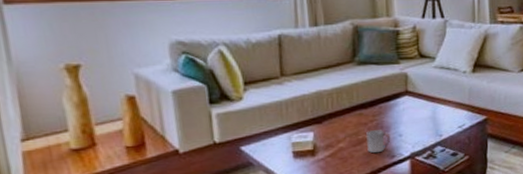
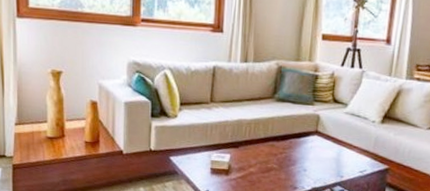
cup: present [366,130,391,153] -> none [274,161,296,182]

